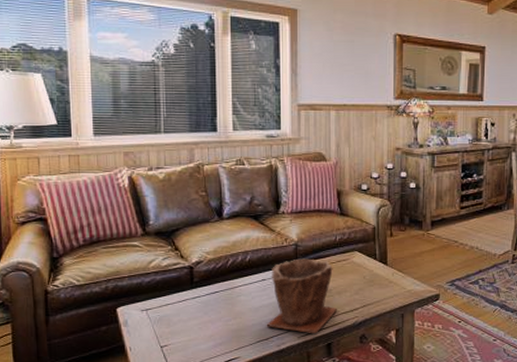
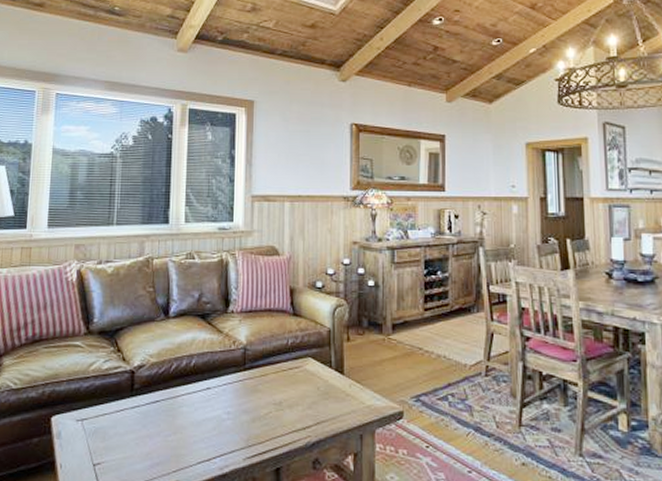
plant pot: present [266,258,338,333] -> none [208,364,289,455]

